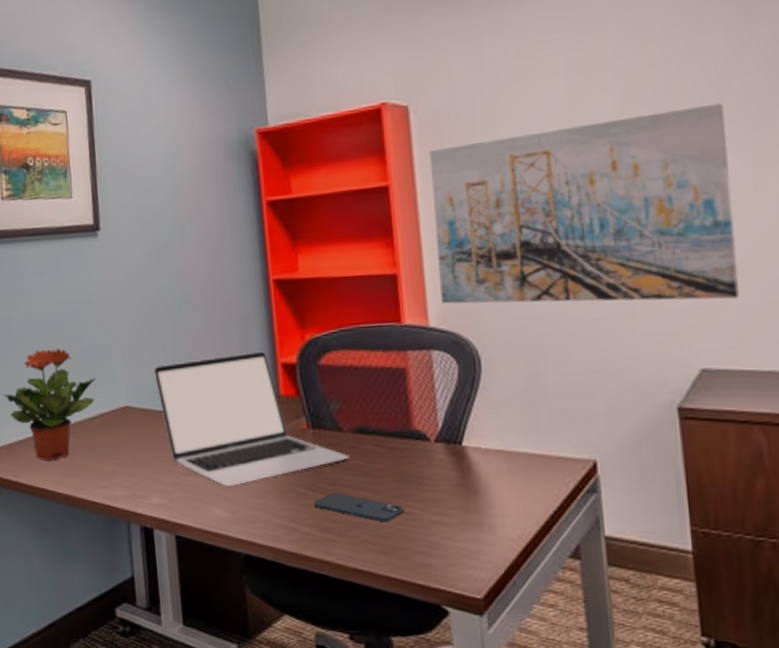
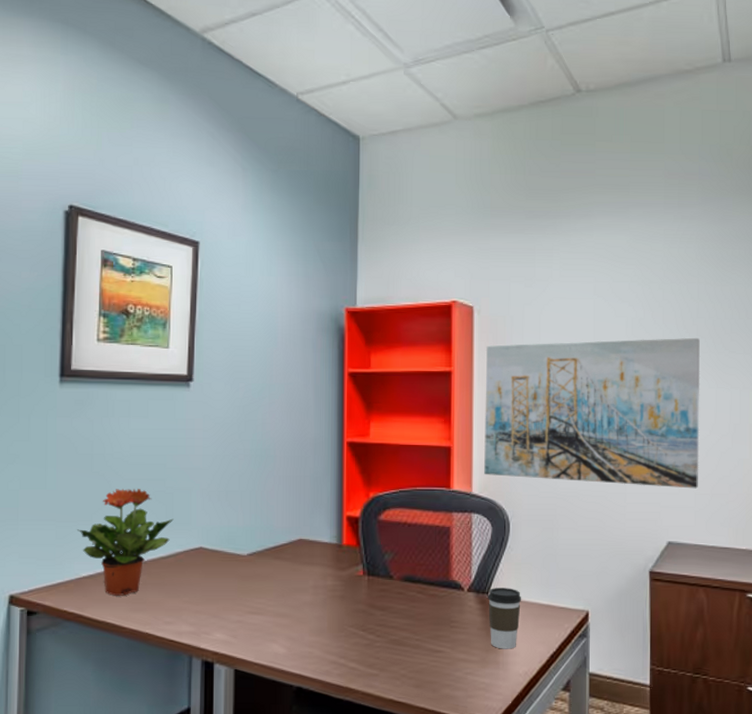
laptop: present [153,351,350,487] -> none [230,504,397,626]
smartphone: present [313,493,404,521] -> none [362,633,437,658]
coffee cup: none [460,436,506,509] -> present [487,588,522,649]

